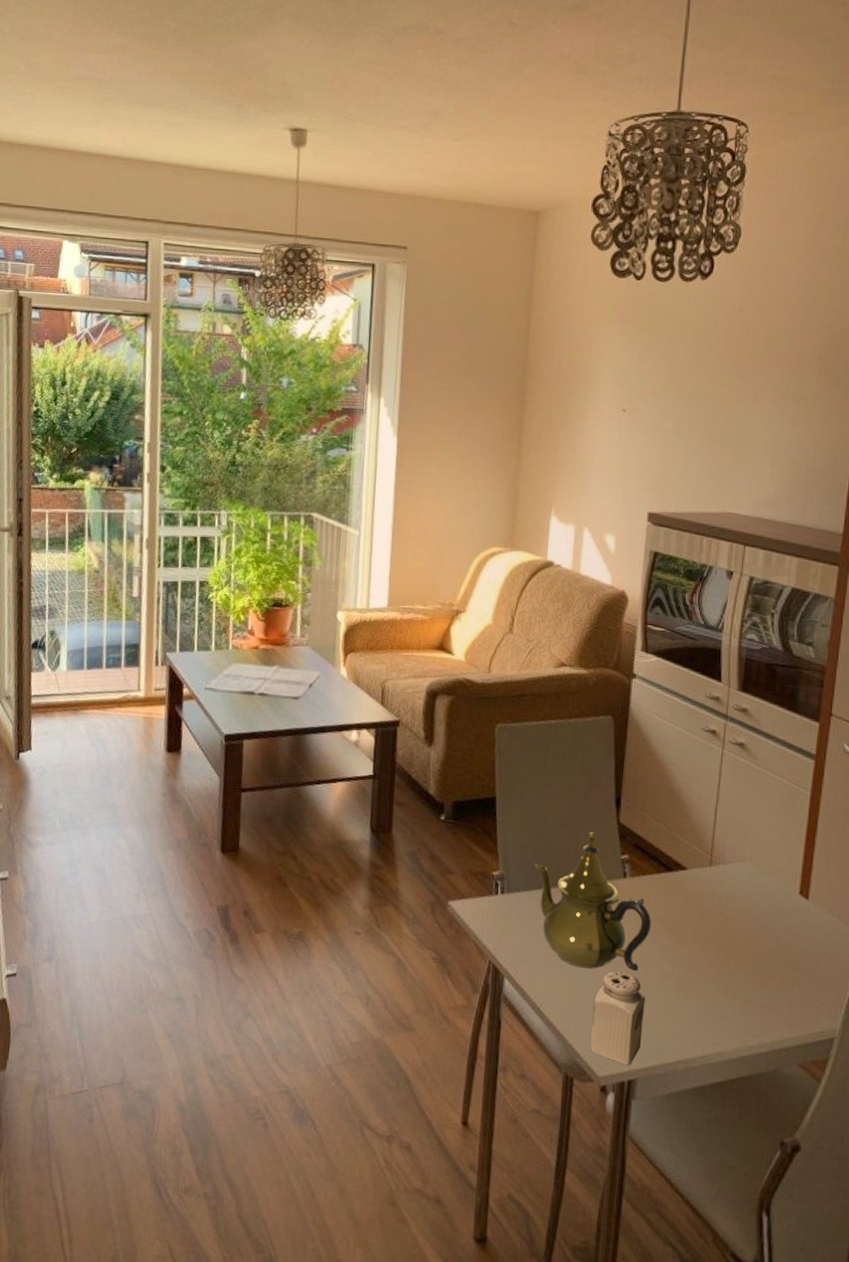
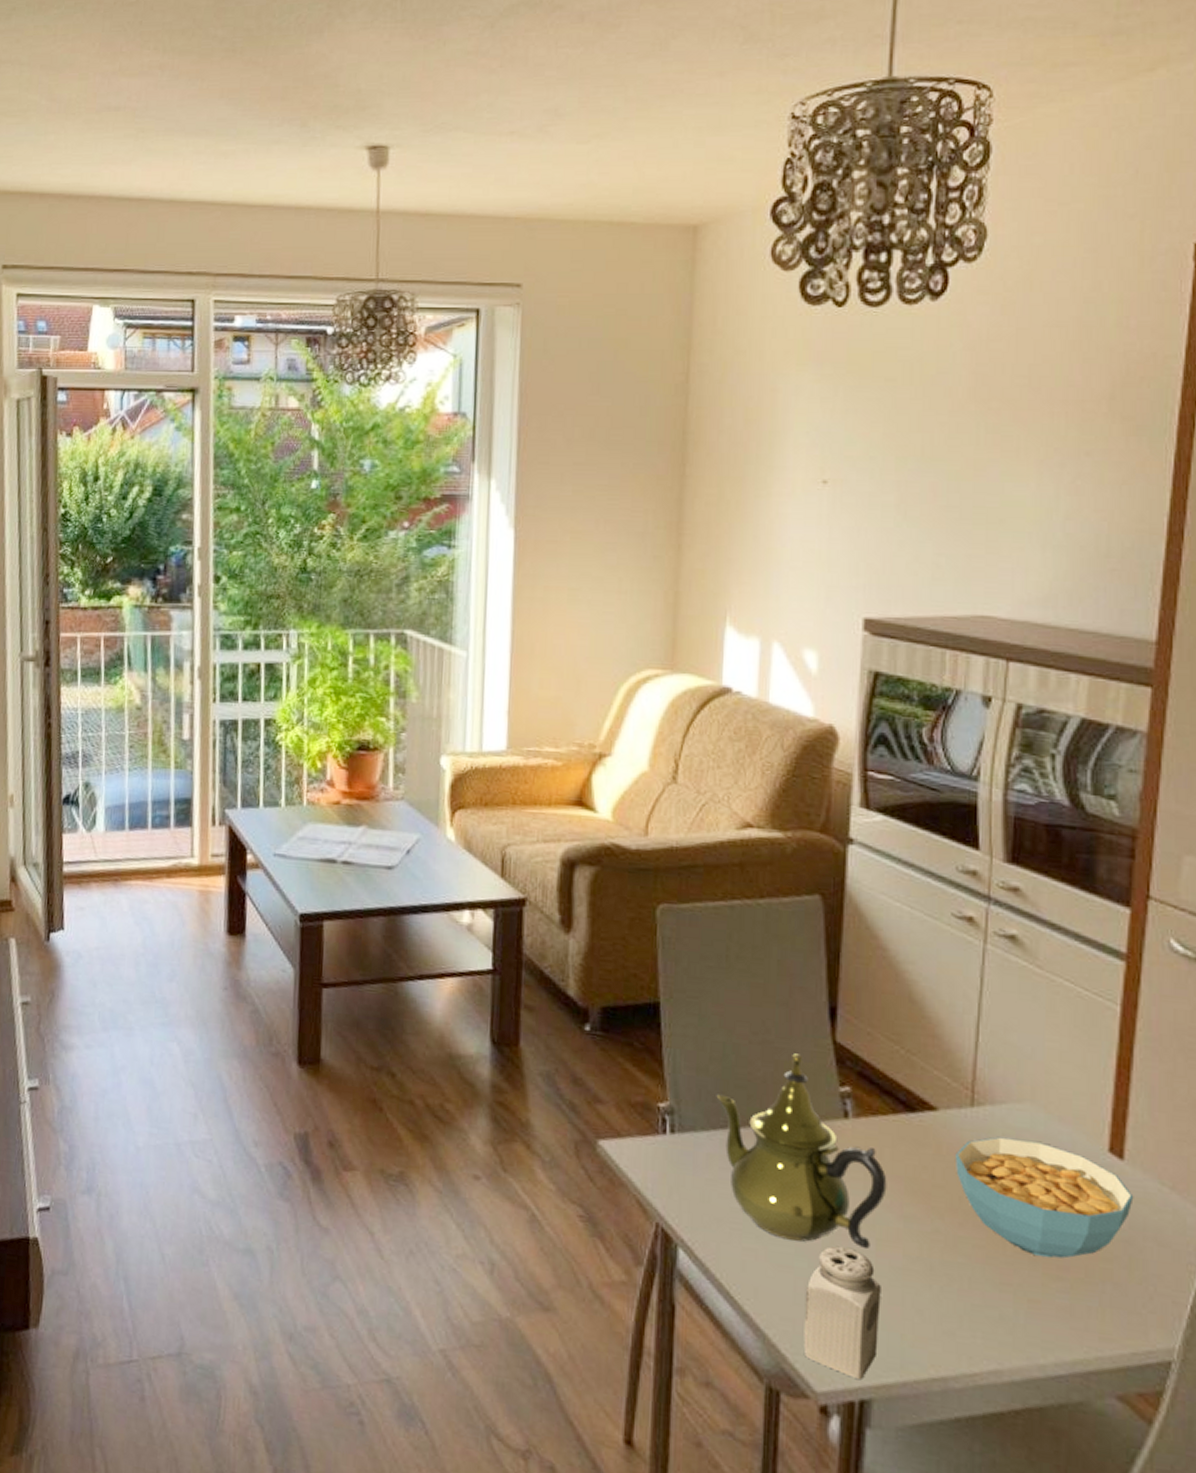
cereal bowl: none [698,887,814,971] -> present [954,1136,1134,1259]

